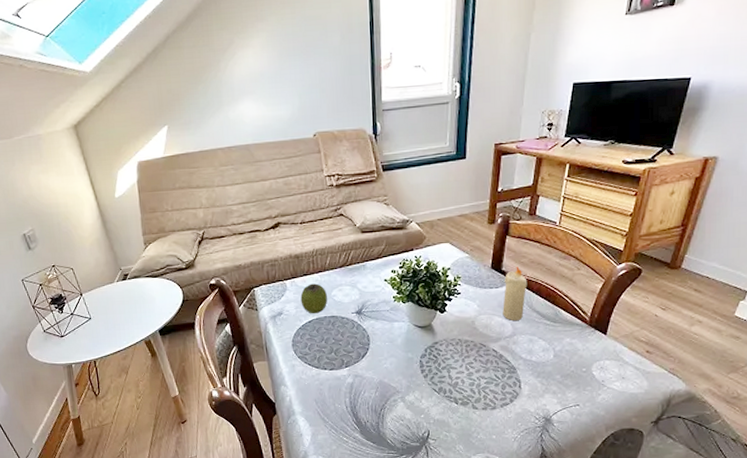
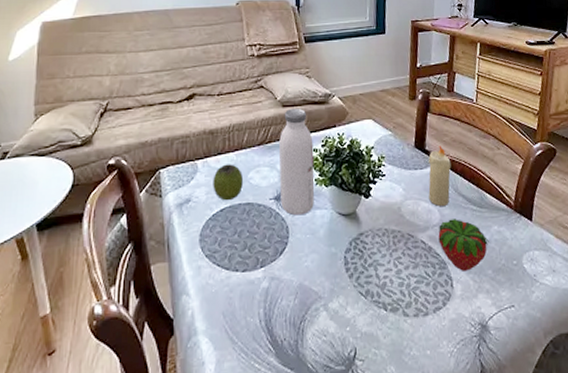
water bottle: none [359,233,393,327] -> present [279,108,315,216]
fruit: none [510,332,561,375] -> present [438,219,491,271]

